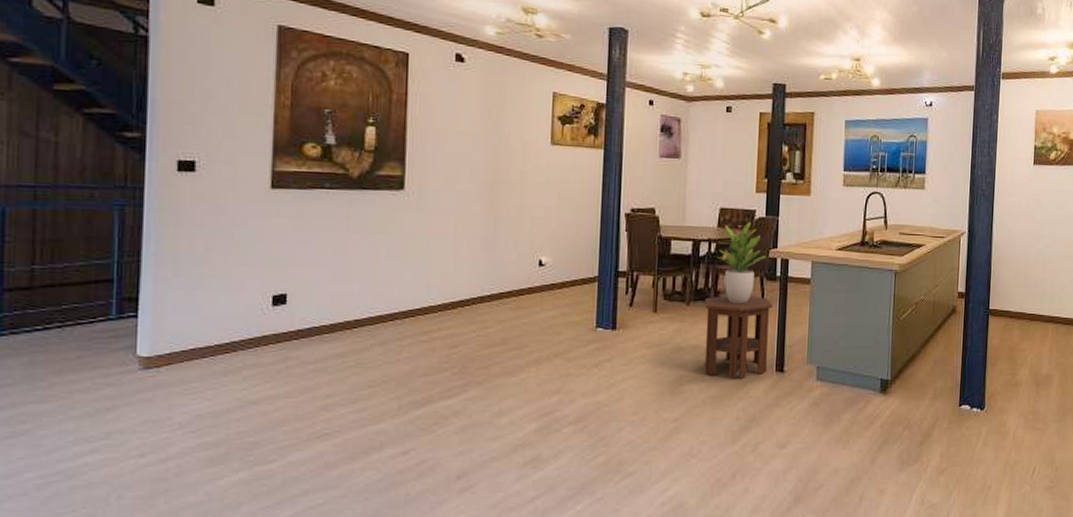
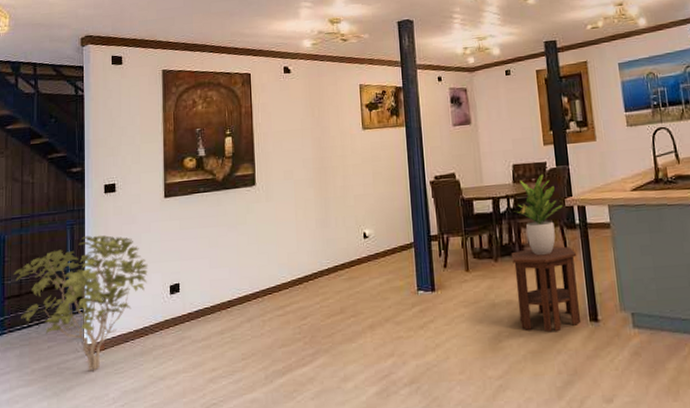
shrub: none [19,222,241,390] -> present [13,235,148,372]

